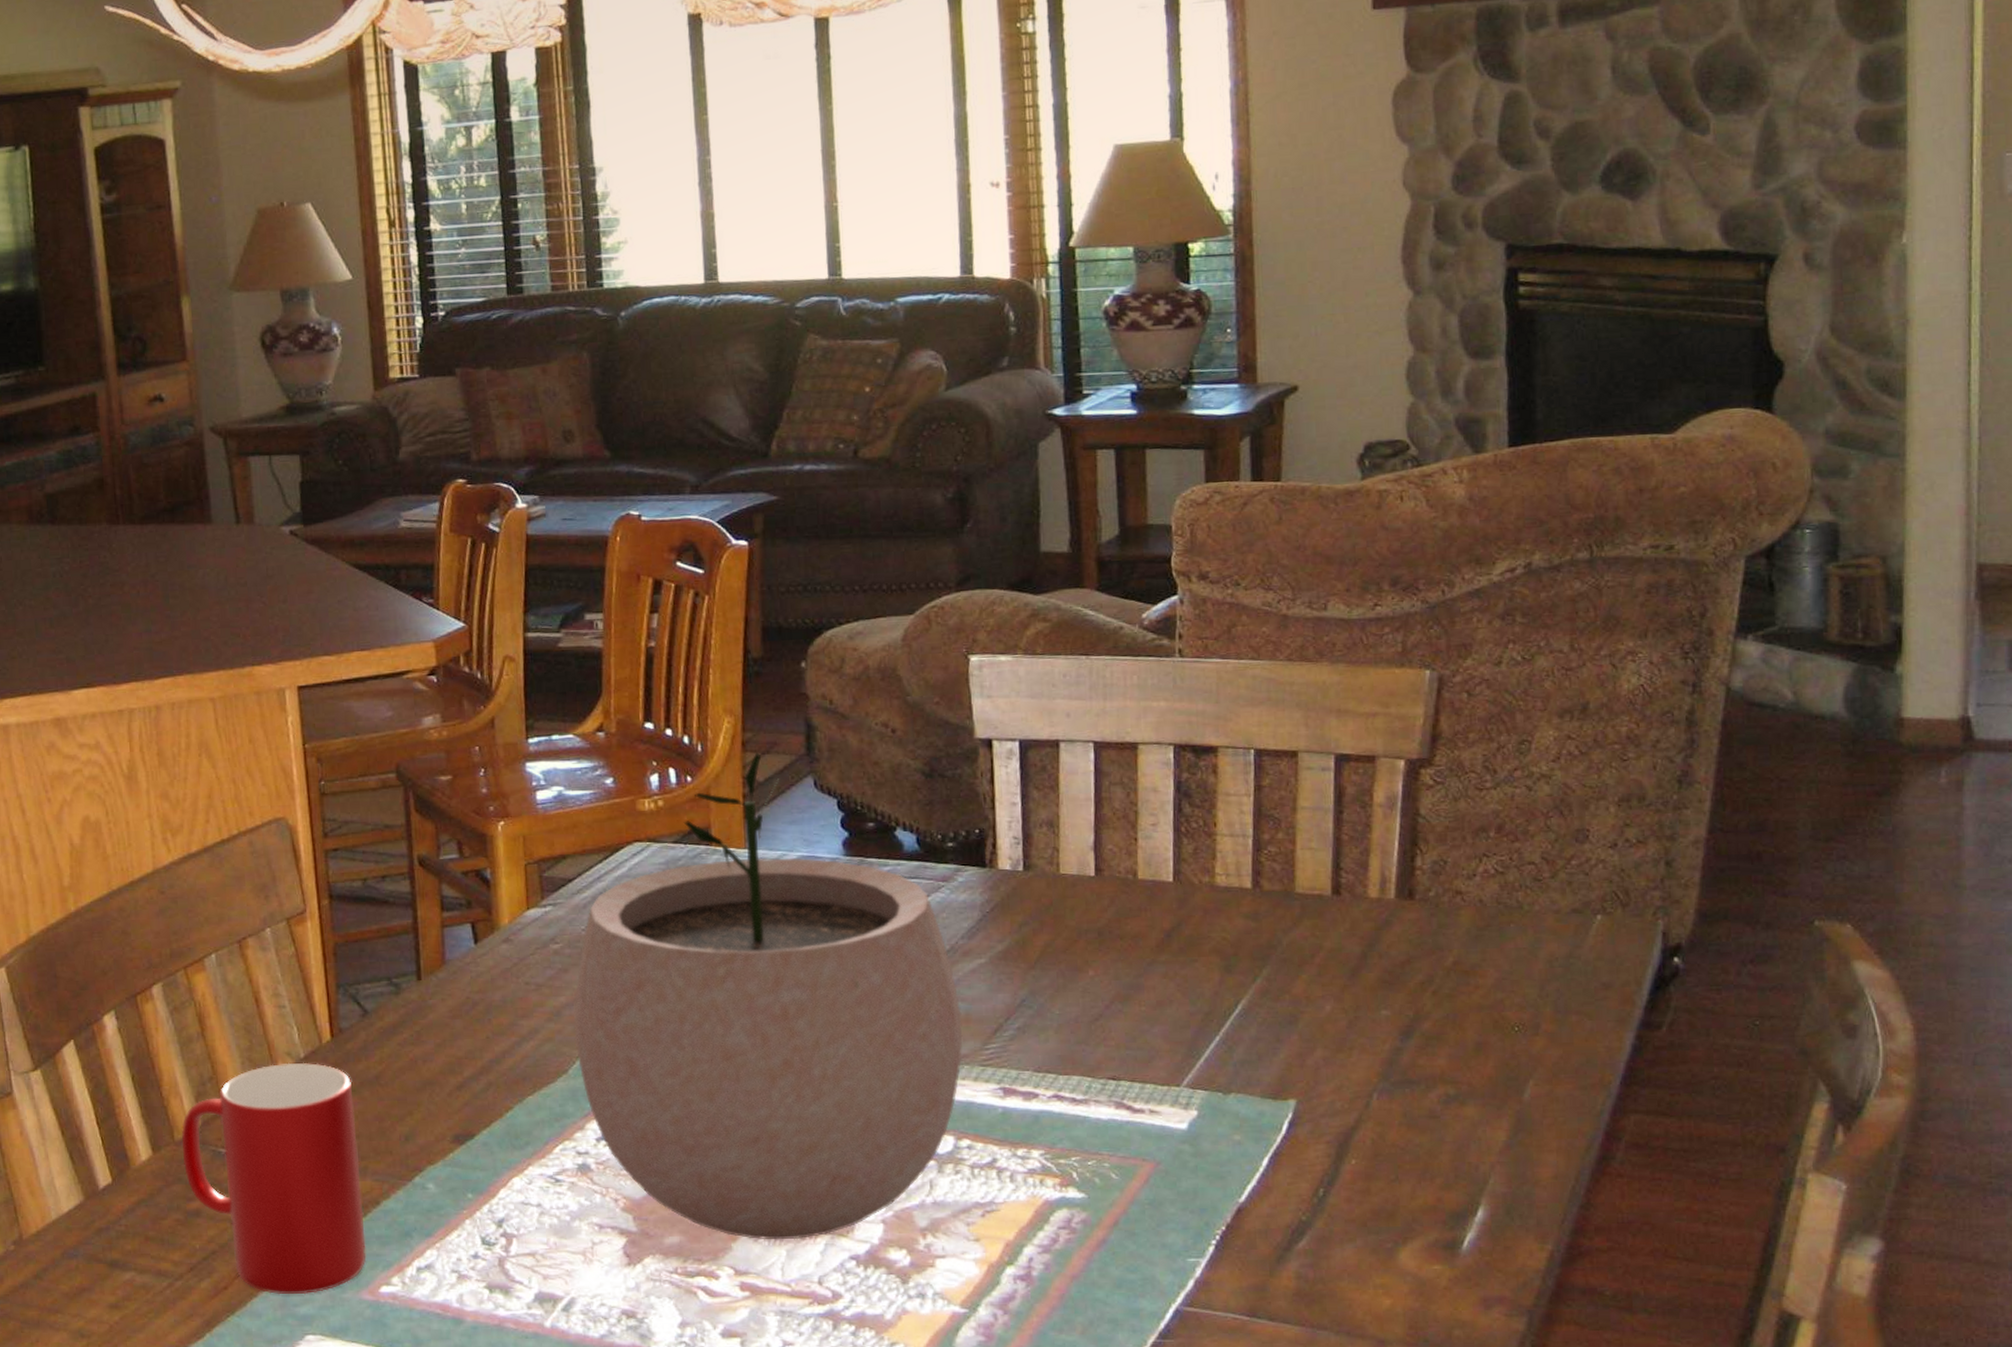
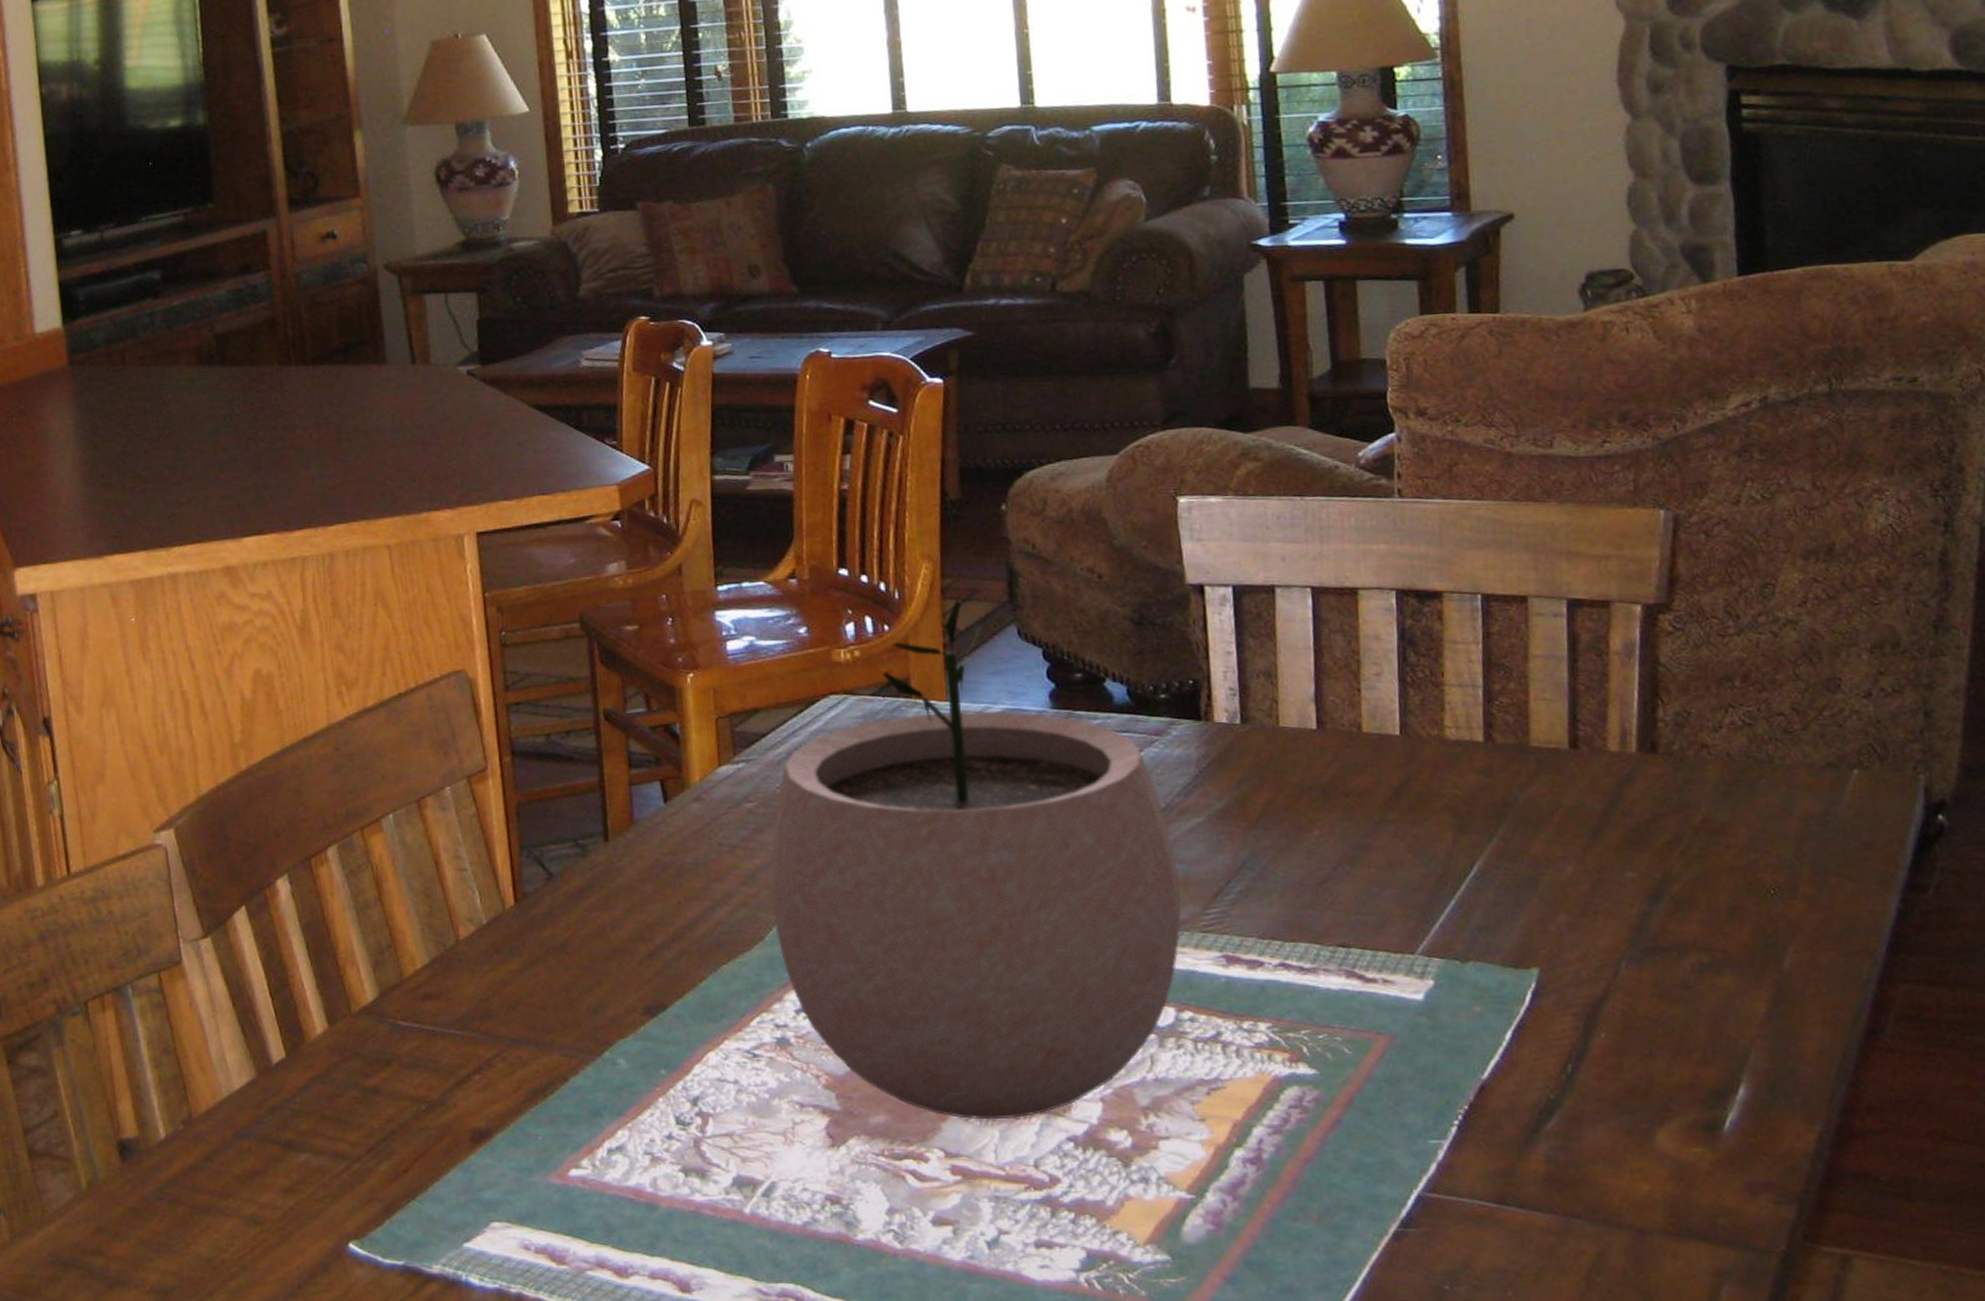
cup: present [181,1062,367,1295] -> none [358,929,554,1179]

